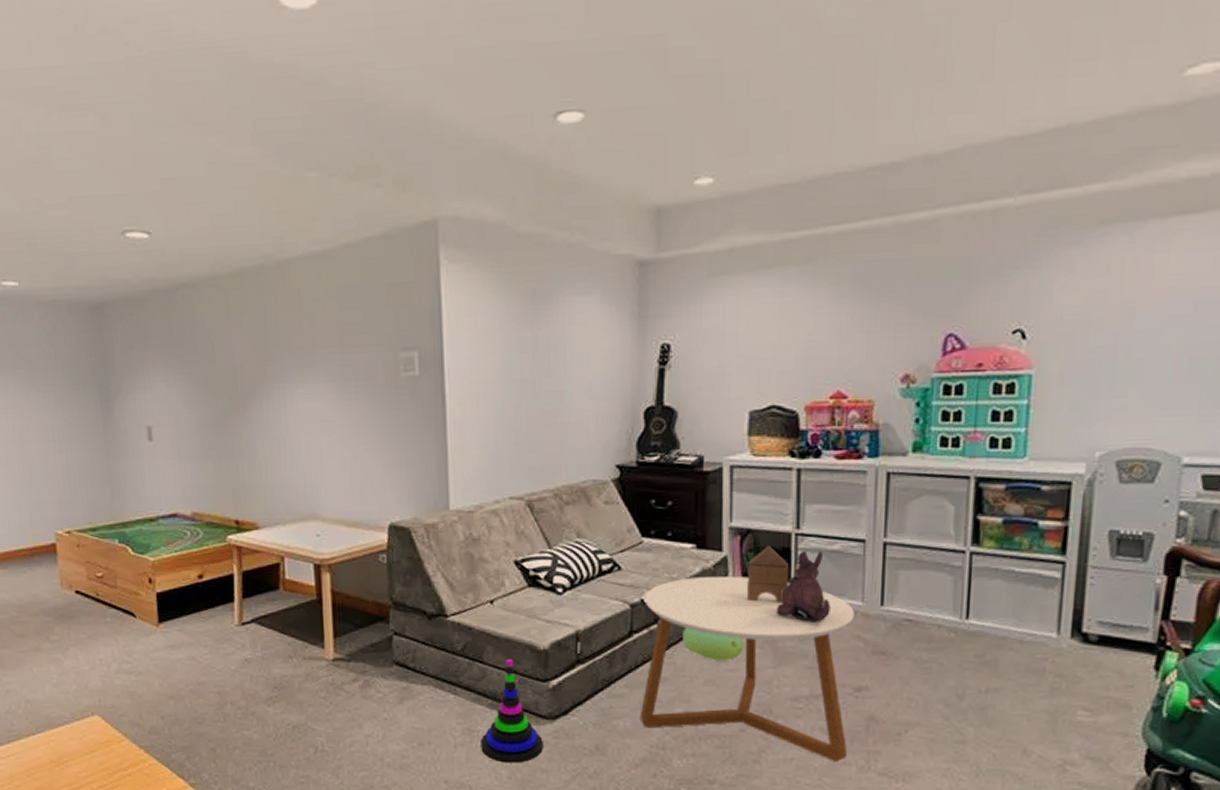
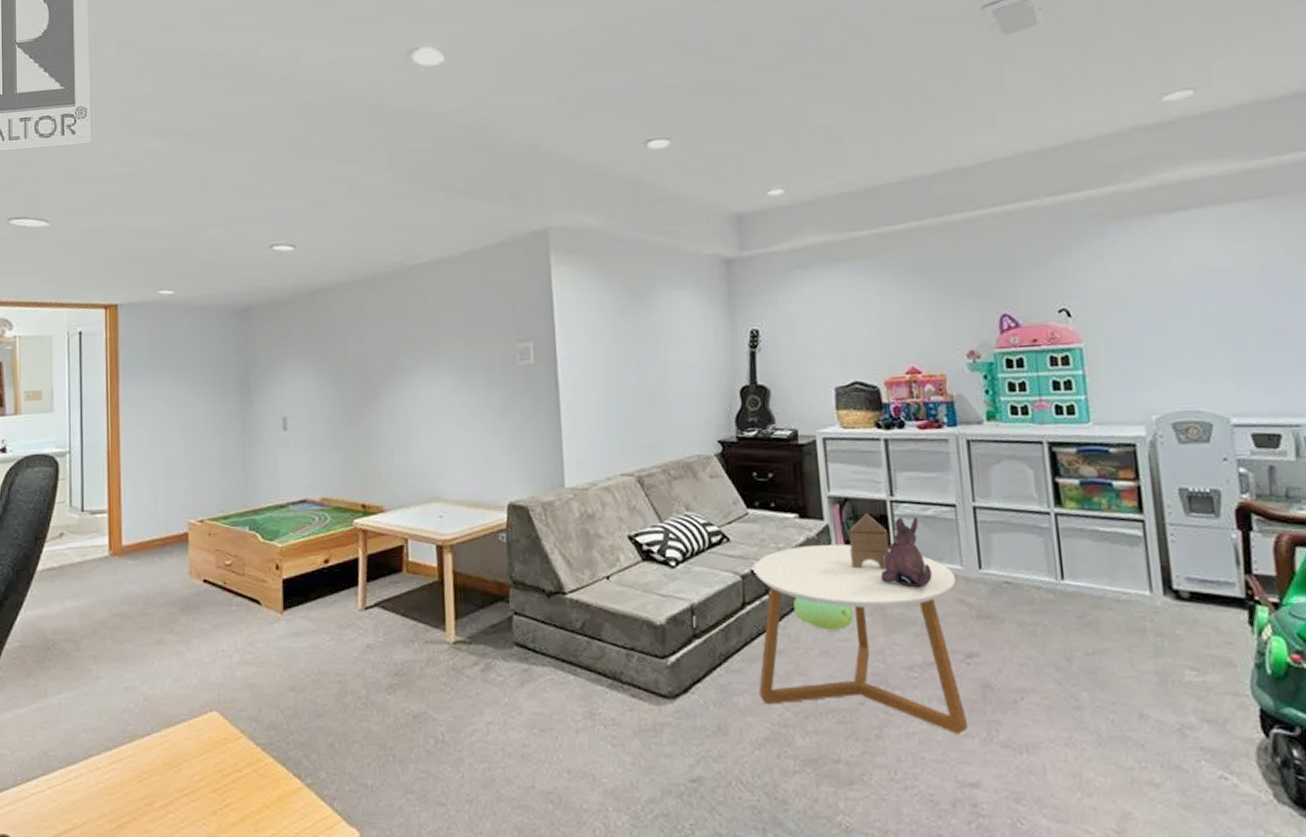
stacking toy: present [481,659,543,763] -> none [602,636,666,748]

